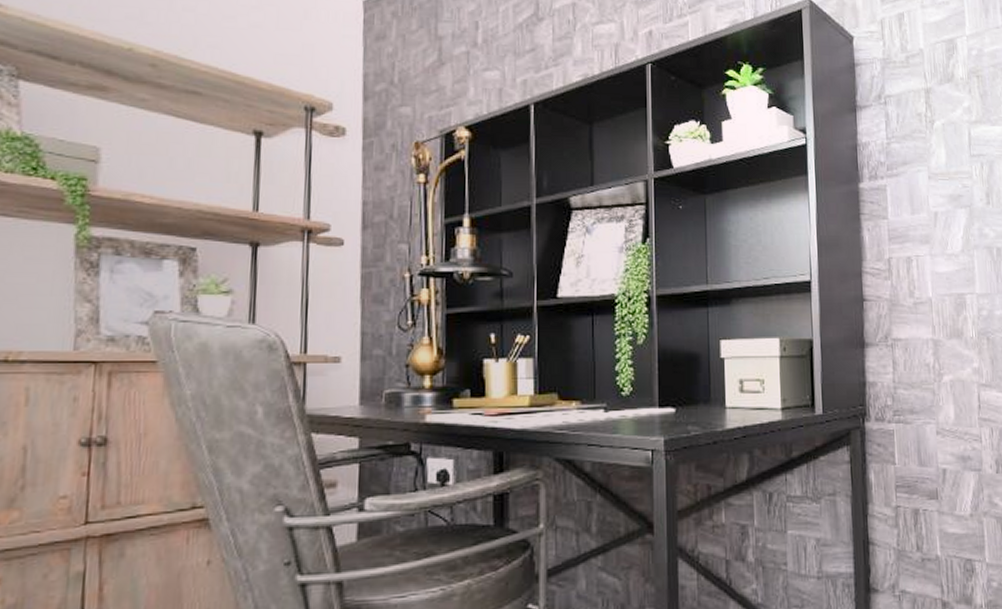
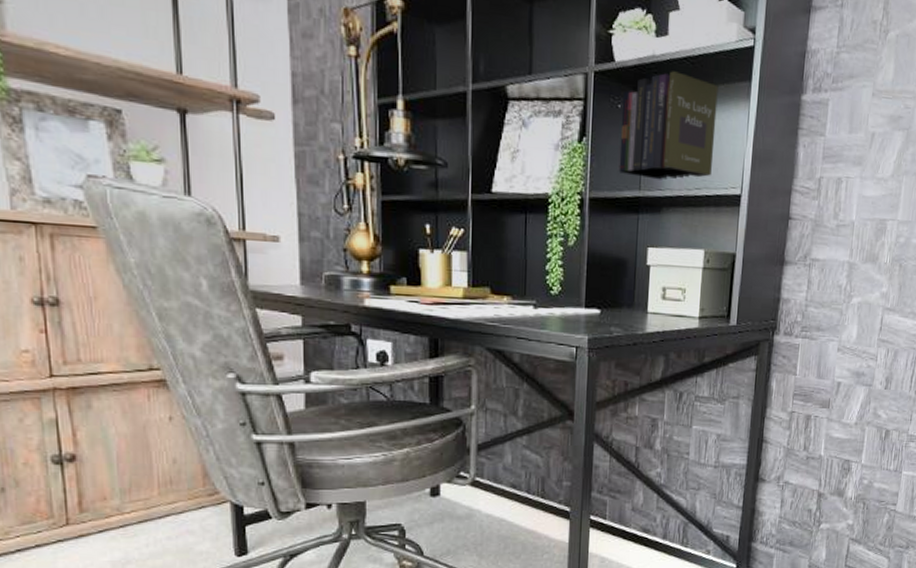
books: none [683,172,779,273] -> present [619,71,719,180]

